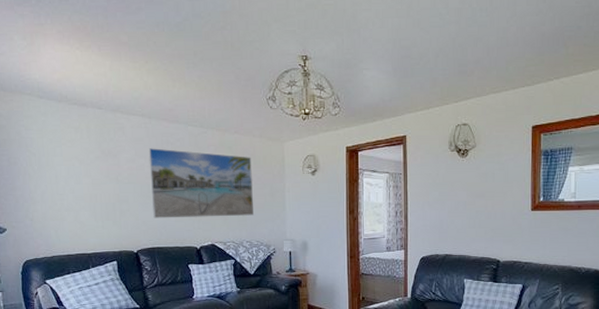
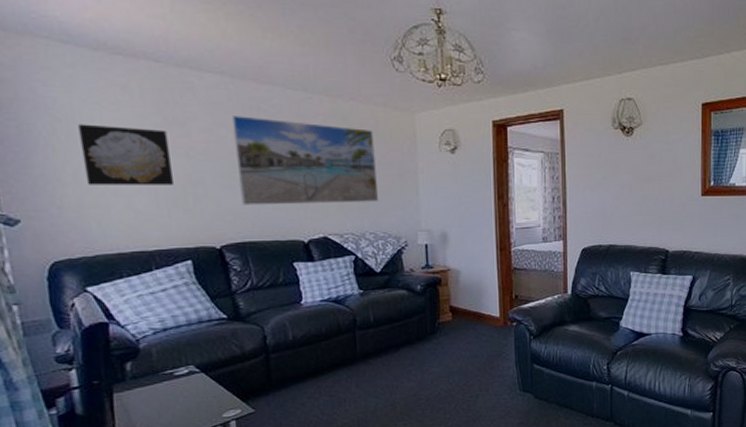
wall art: none [46,157,107,203] -> present [78,124,173,185]

